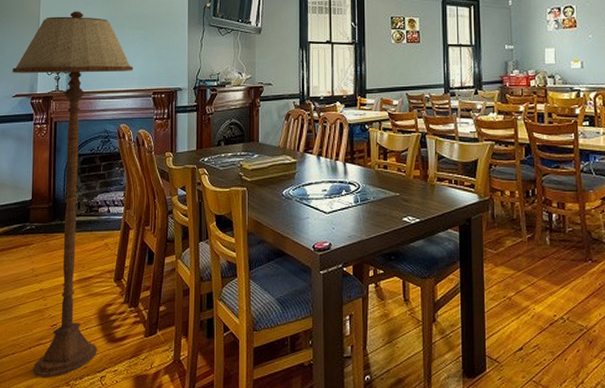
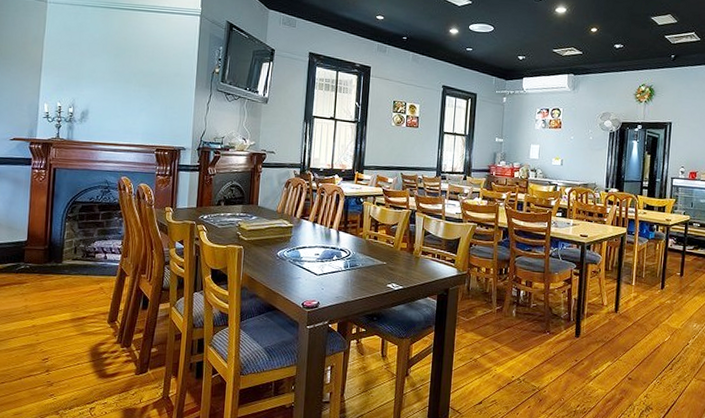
floor lamp: present [12,11,134,378] -> none [11,61,138,407]

